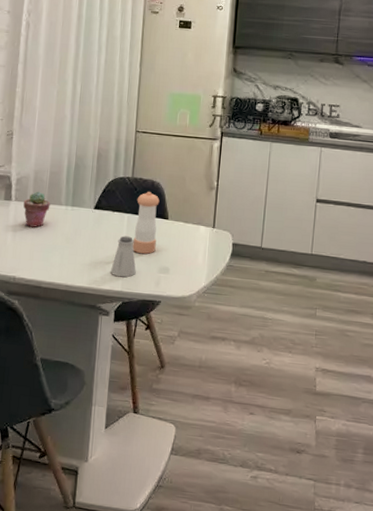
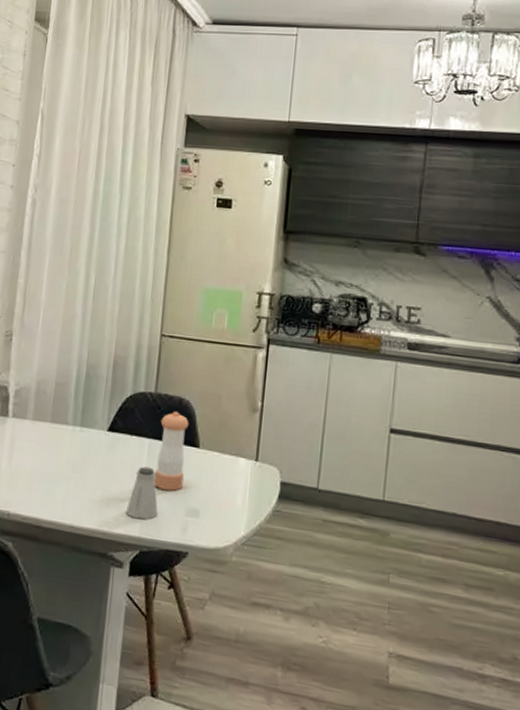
potted succulent: present [23,191,51,228] -> none [22,406,55,452]

